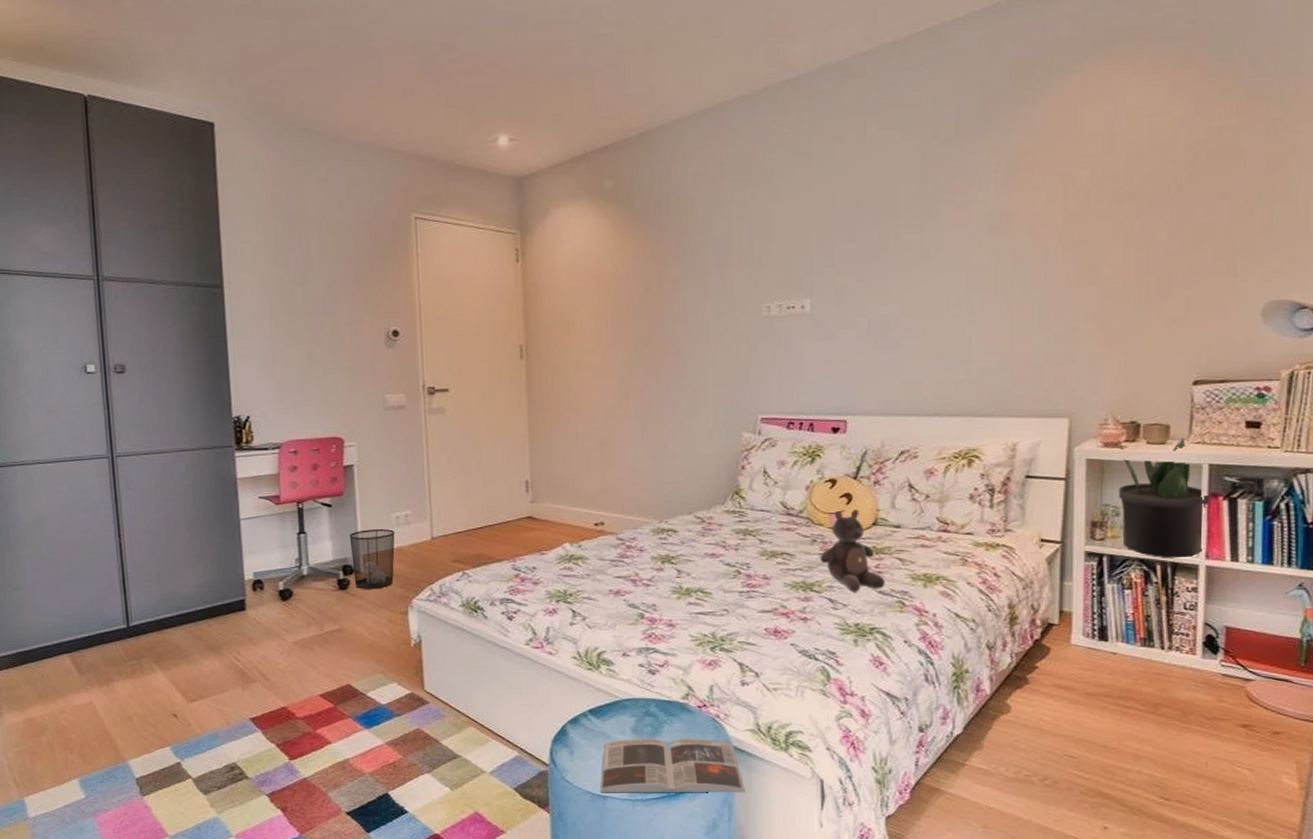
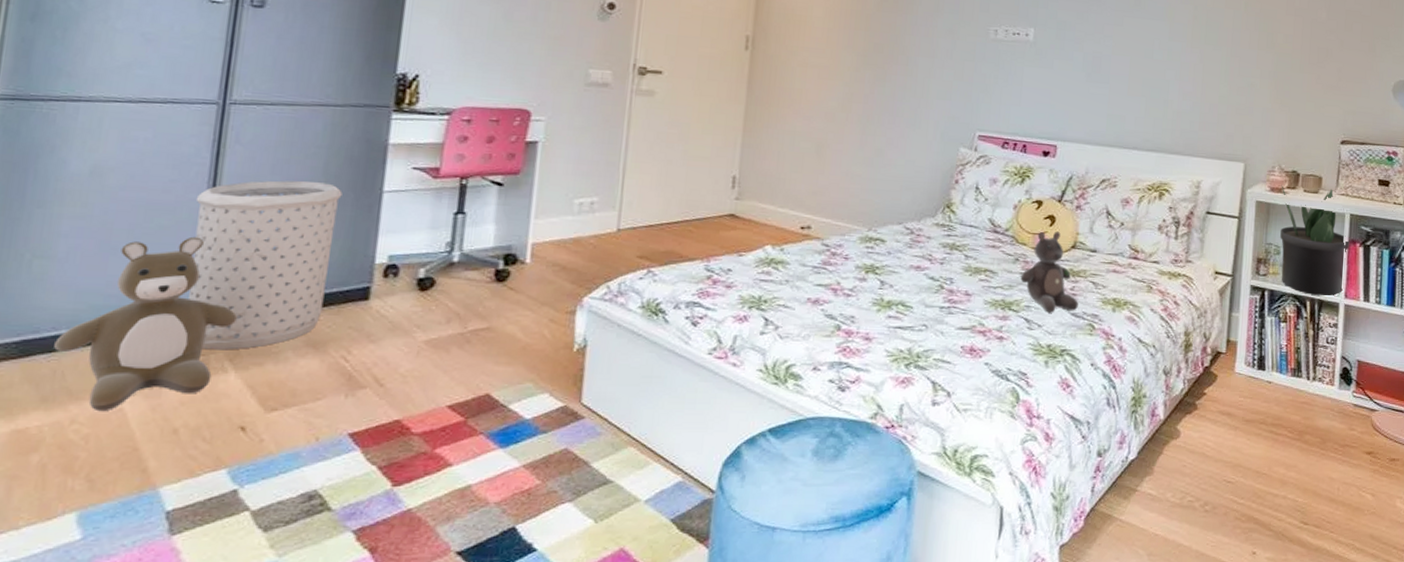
teddy bear: none [38,566,155,704] -> present [54,236,237,412]
laundry basket: none [108,515,213,655] -> present [189,180,343,350]
waste bin: present [349,529,395,589] -> none [516,215,575,283]
magazine: present [600,738,745,793] -> none [769,462,925,524]

